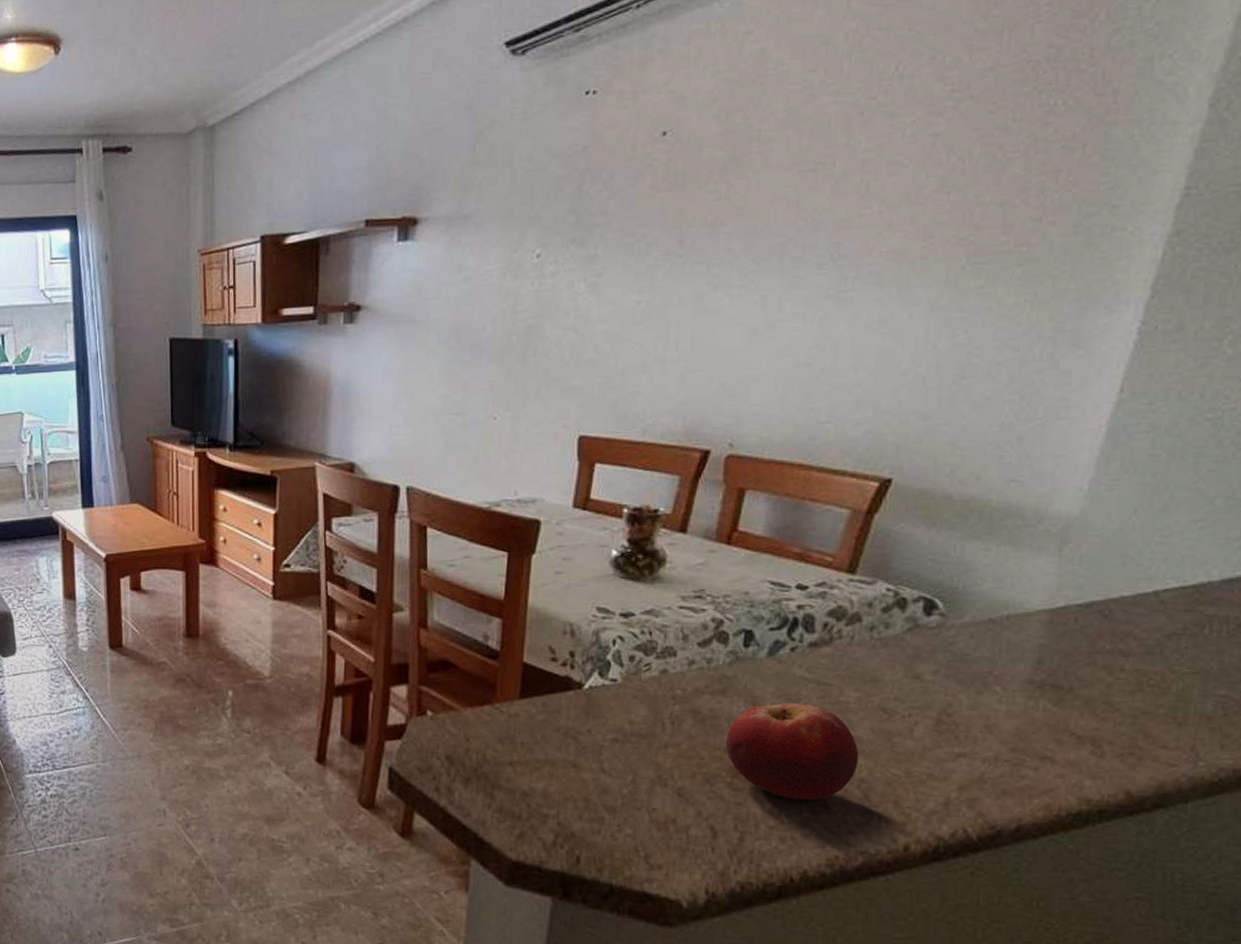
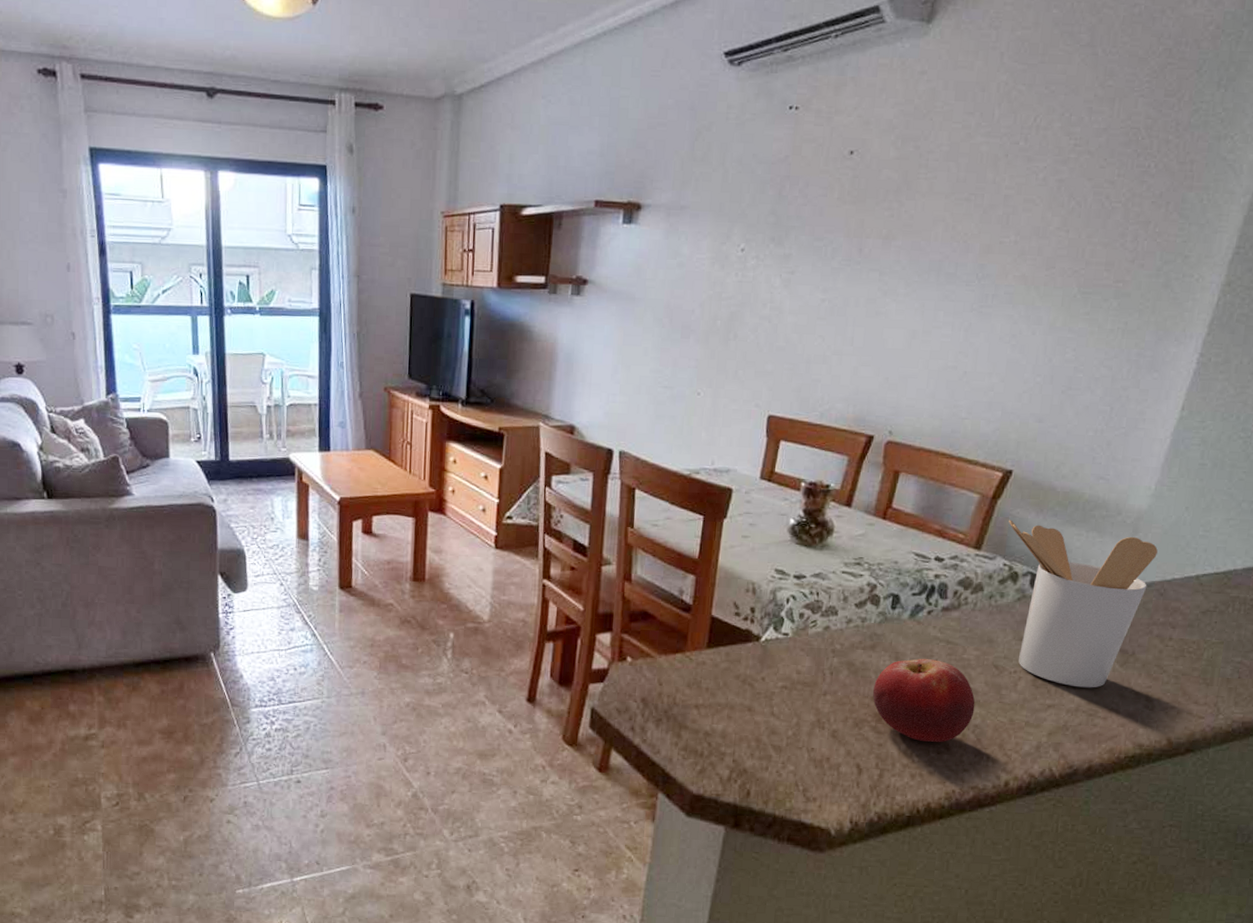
utensil holder: none [890,537,1097,733] -> present [1009,520,1158,688]

